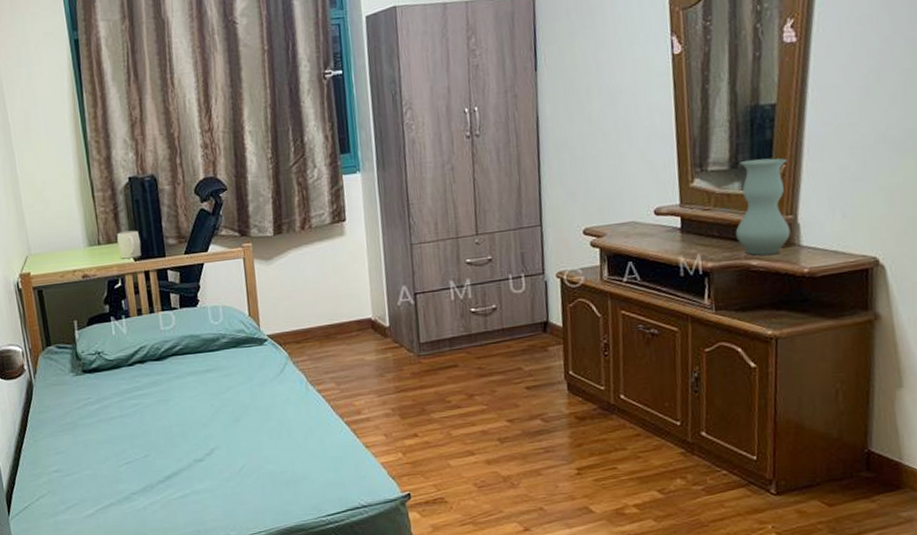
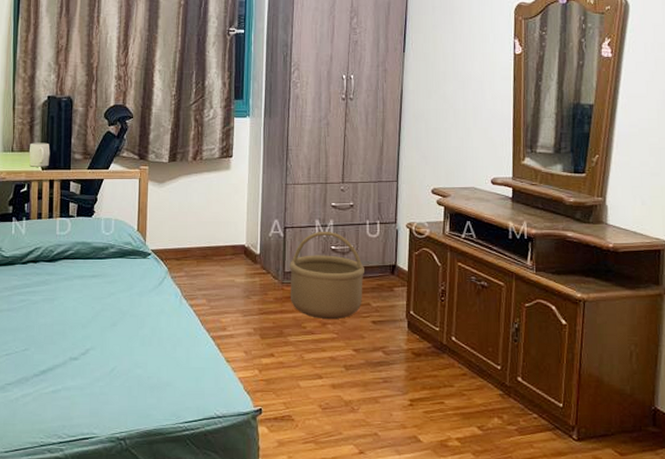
basket: none [424,291,513,390] -> present [290,231,365,319]
vase: present [735,158,791,256] -> none [555,148,600,229]

